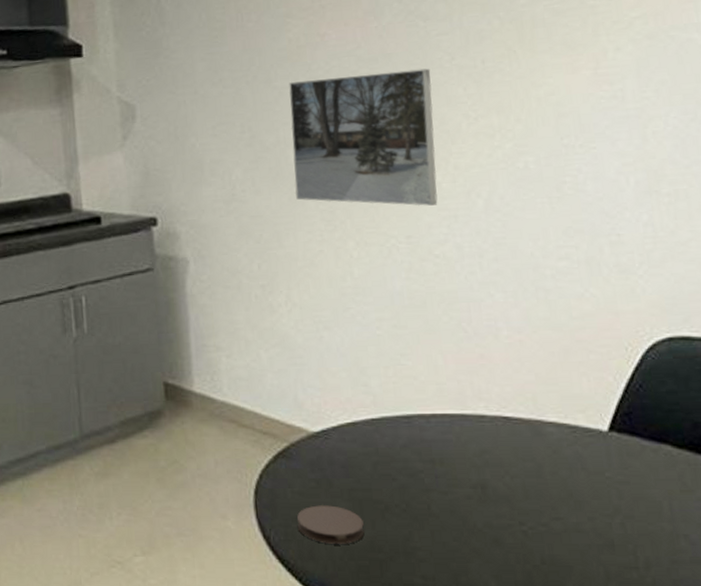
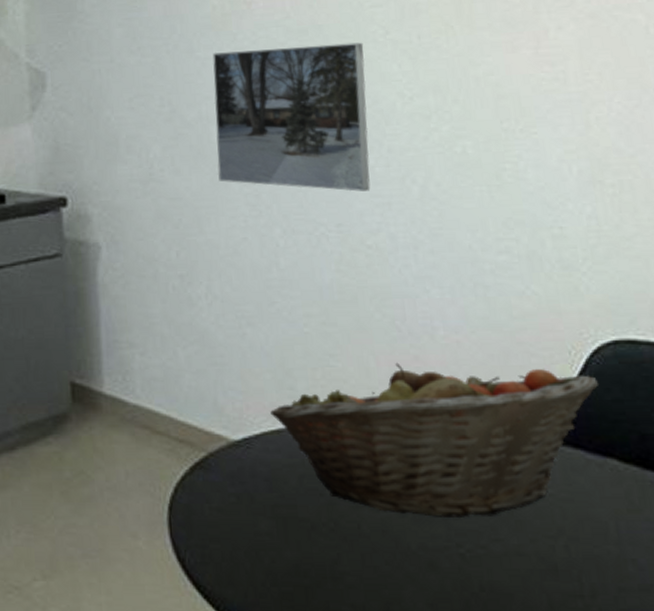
coaster: present [296,505,364,544] -> none [214,523,289,568]
fruit basket: none [346,360,655,500] -> present [270,362,600,519]

